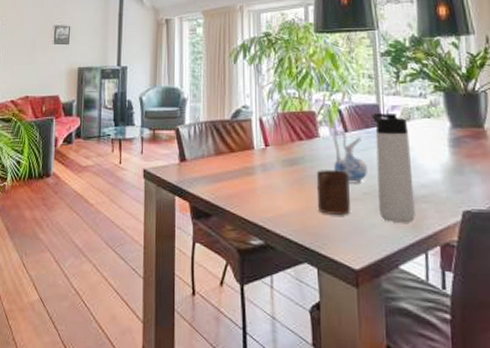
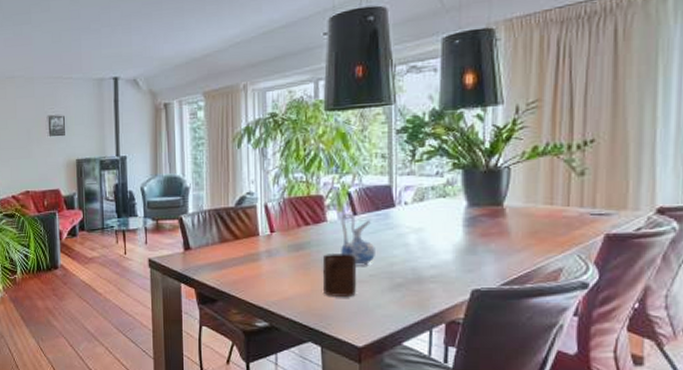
thermos bottle: present [372,114,416,223] -> none [383,195,423,303]

